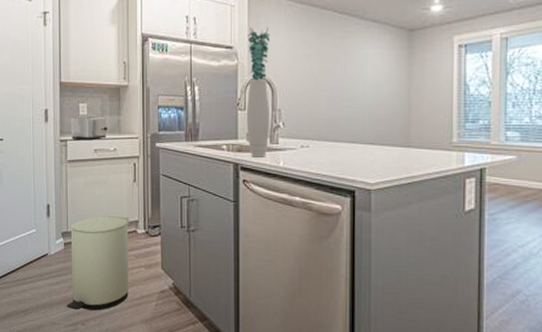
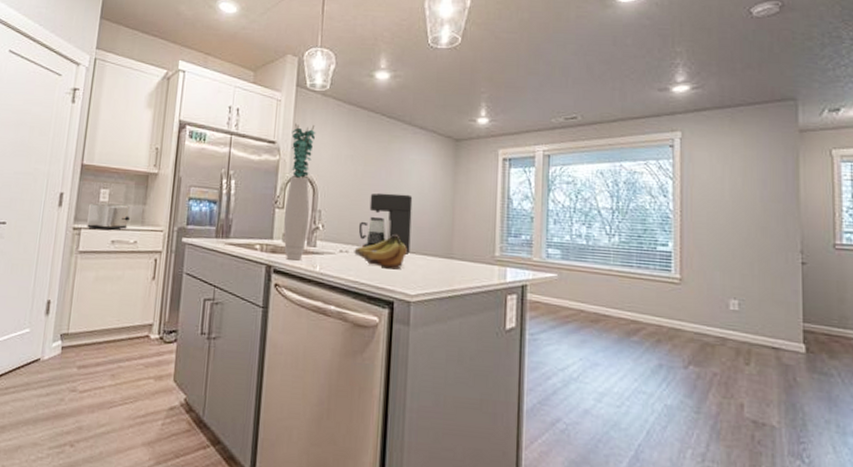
pedal bin: present [66,215,129,311] -> none [54,316,143,430]
fruit: none [314,126,365,161] -> present [354,233,407,270]
coffee maker: none [317,88,369,144] -> present [358,192,413,253]

